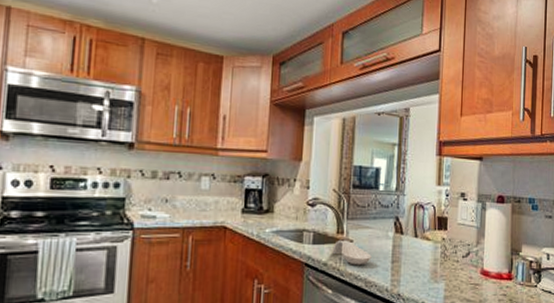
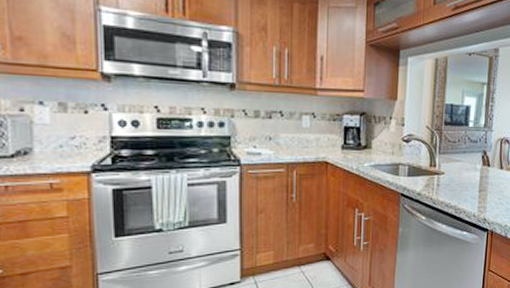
spoon rest: present [332,239,372,266] -> none [426,172,461,195]

